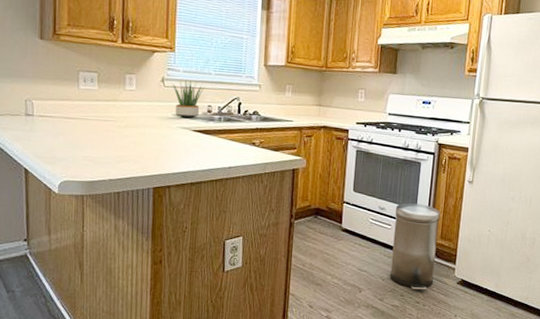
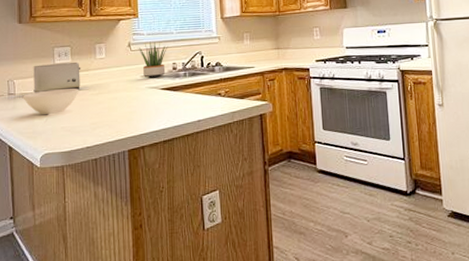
bowl: none [42,116,105,142] -> present [23,88,79,115]
toaster: none [53,87,108,120] -> present [32,61,81,93]
pedal bin: present [390,203,441,290] -> none [368,134,422,228]

